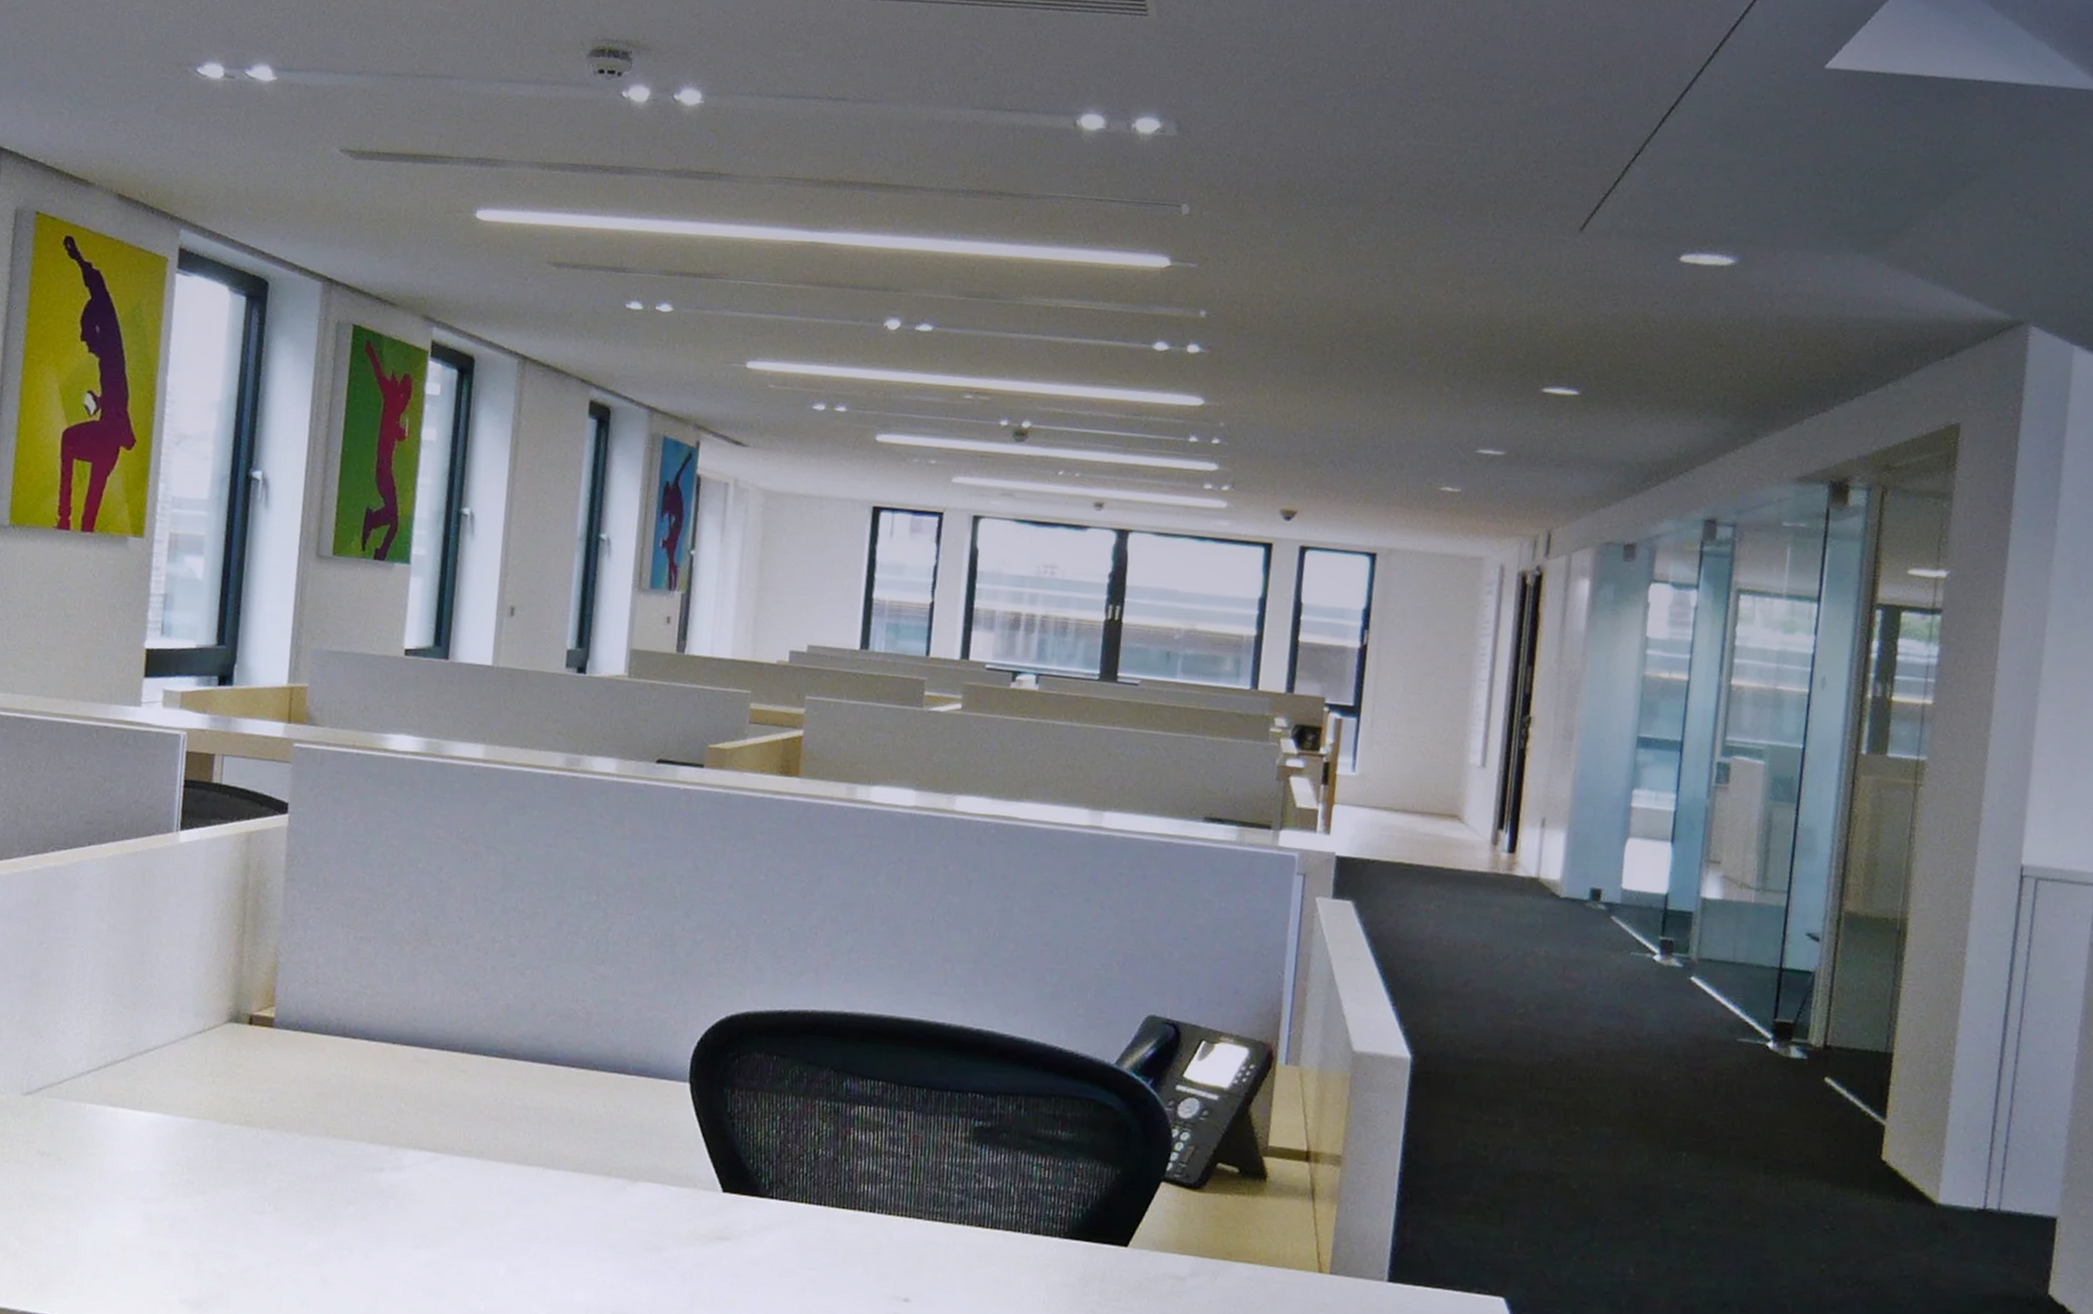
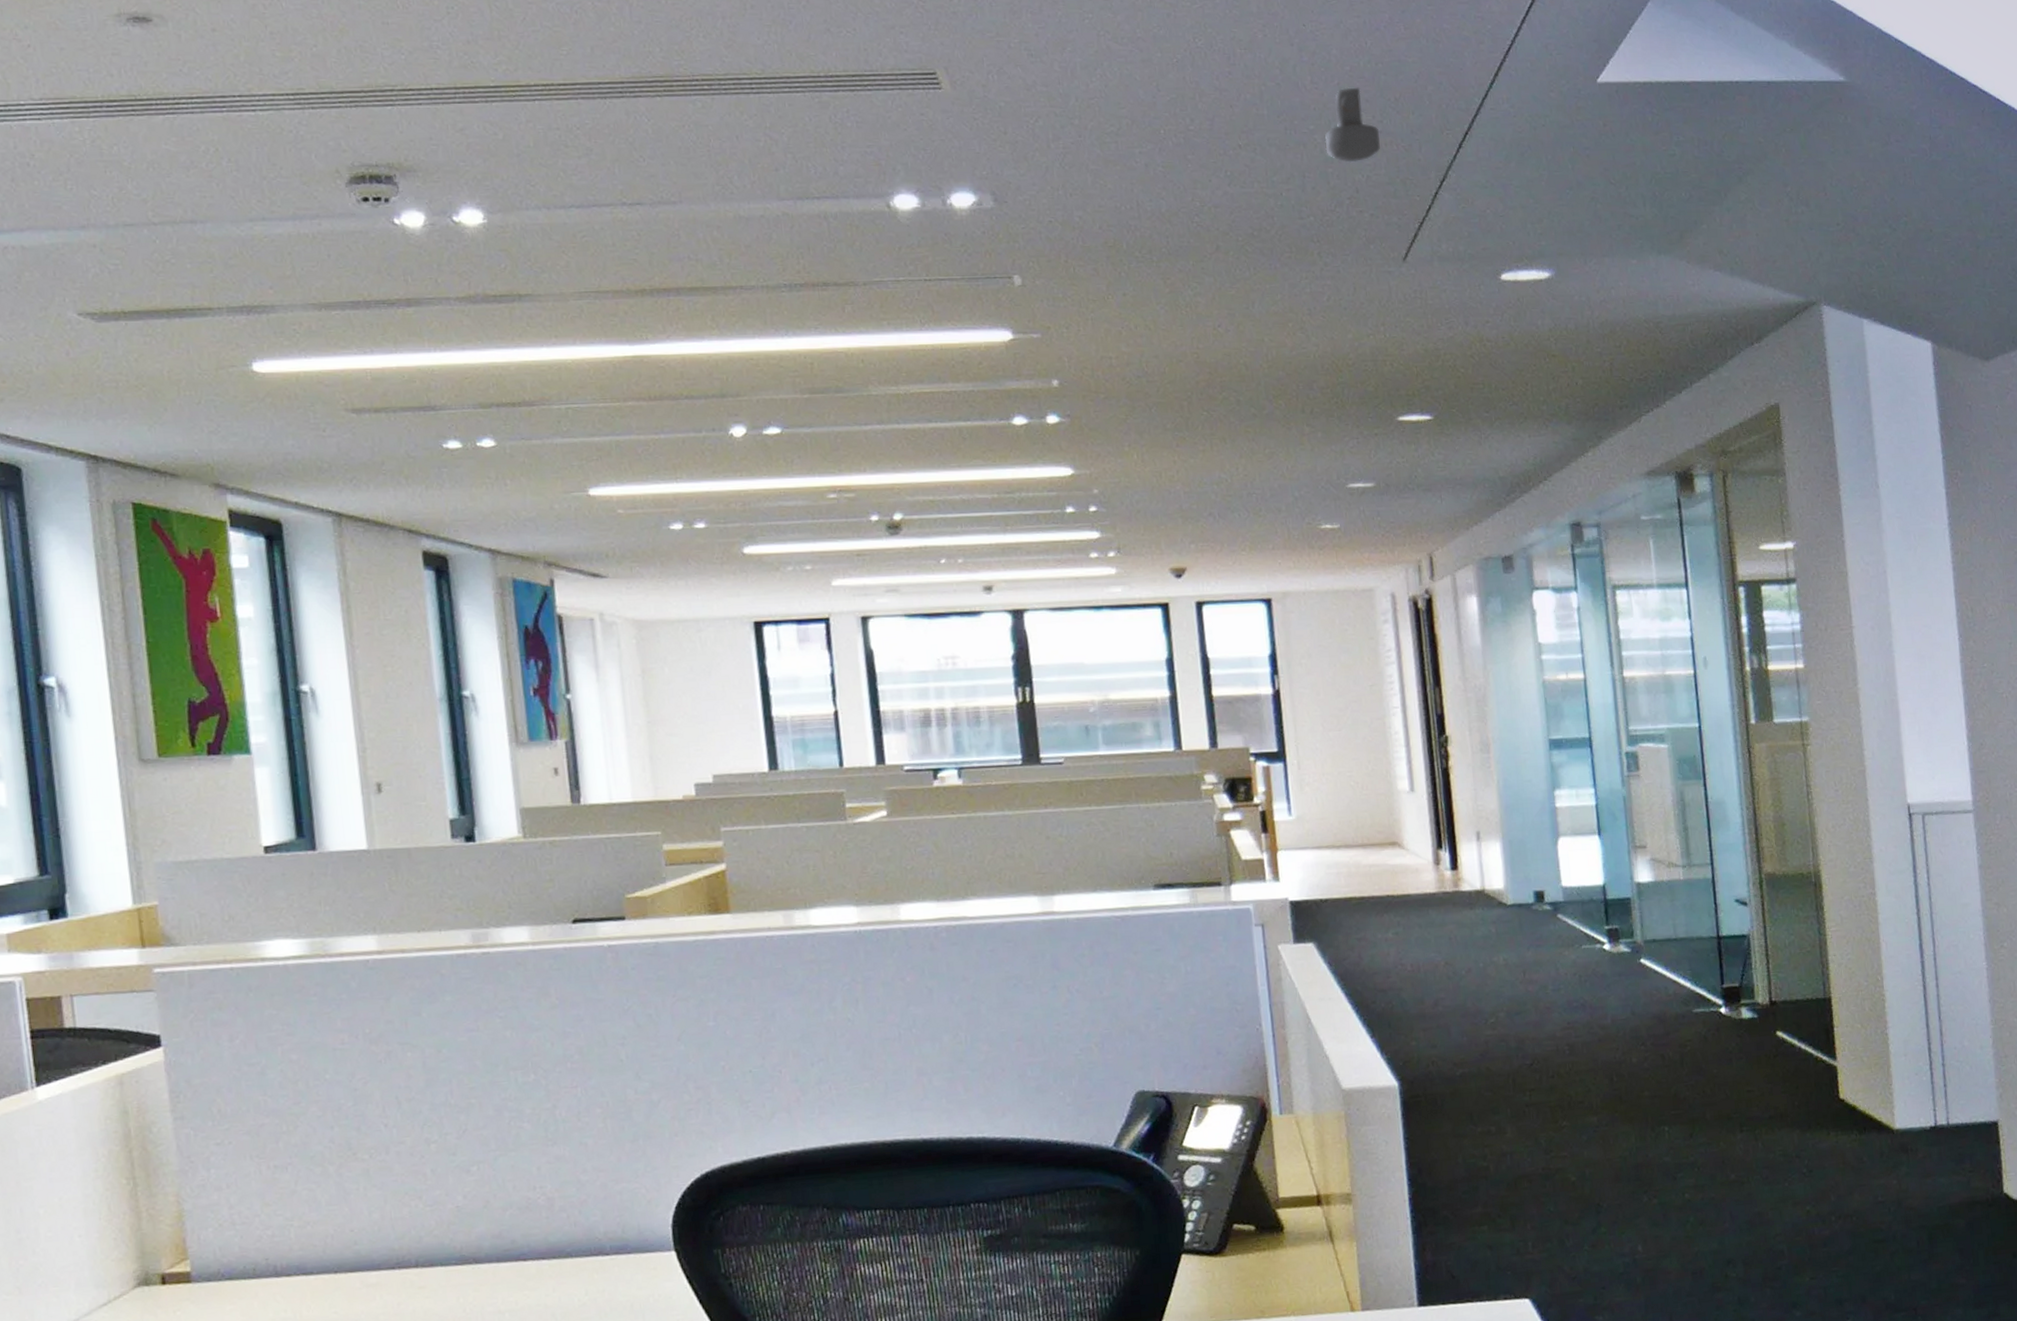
security camera: none [1521,50,1580,126] -> present [1325,87,1380,163]

